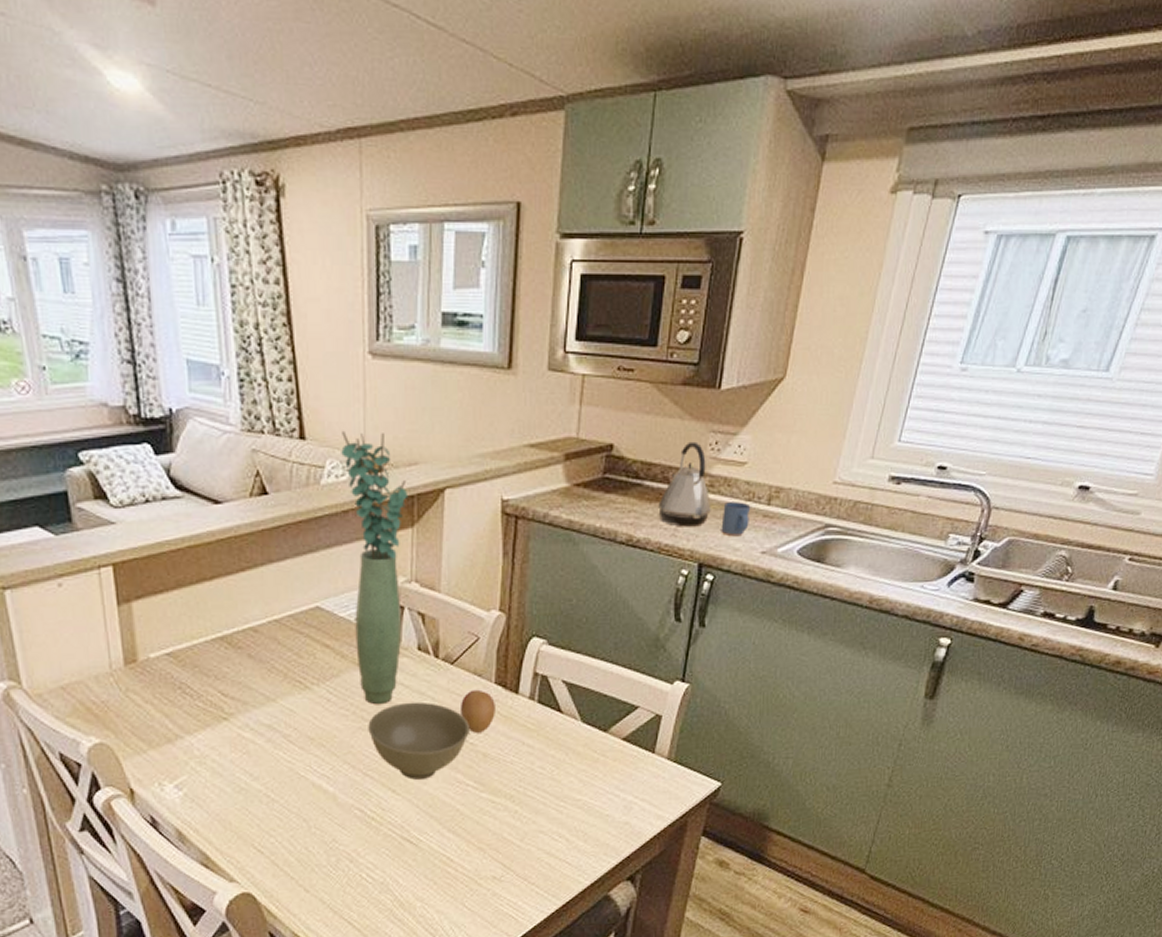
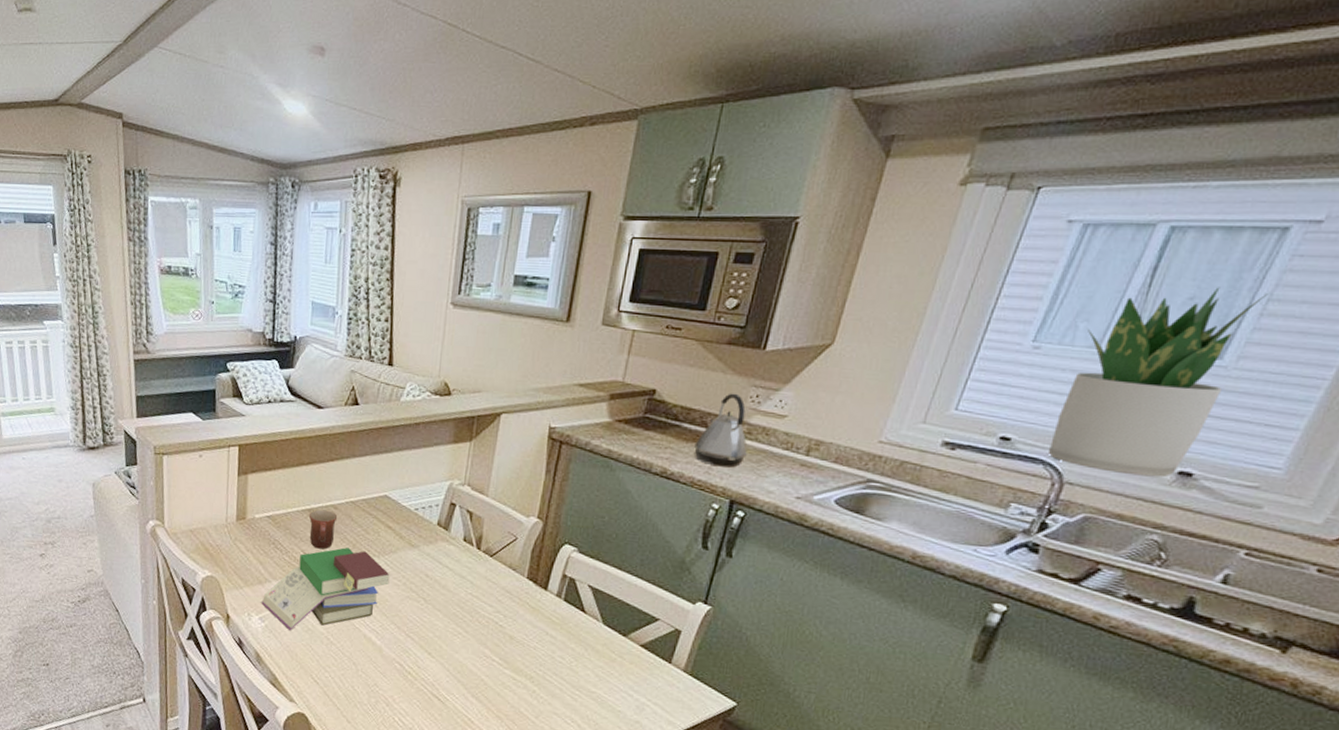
book: none [174,679,335,795] -> present [261,547,390,630]
mug: none [221,635,260,686] -> present [308,509,338,550]
vase: present [341,430,409,705] -> none [412,361,470,581]
bowl: present [368,701,469,780] -> none [414,582,501,649]
fruit: present [459,689,497,733] -> none [493,580,526,618]
mug: present [721,502,751,537] -> none [755,449,789,481]
planter: none [977,298,1142,494] -> present [1047,287,1270,478]

